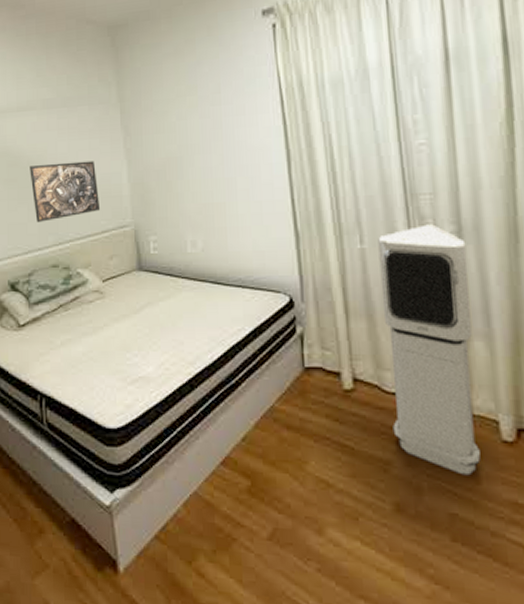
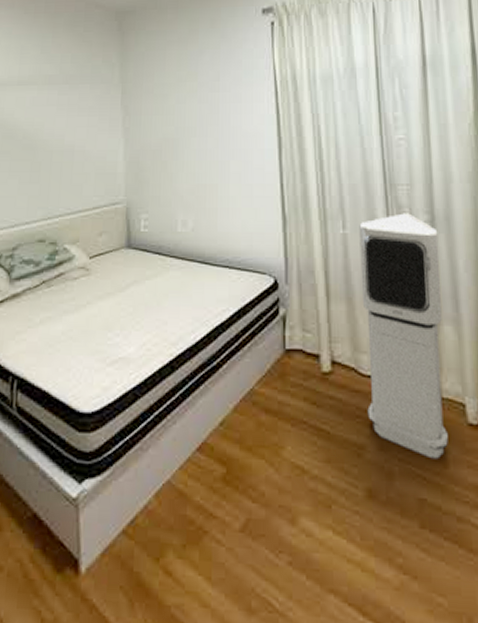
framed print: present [30,160,101,222] -> none [24,137,94,195]

